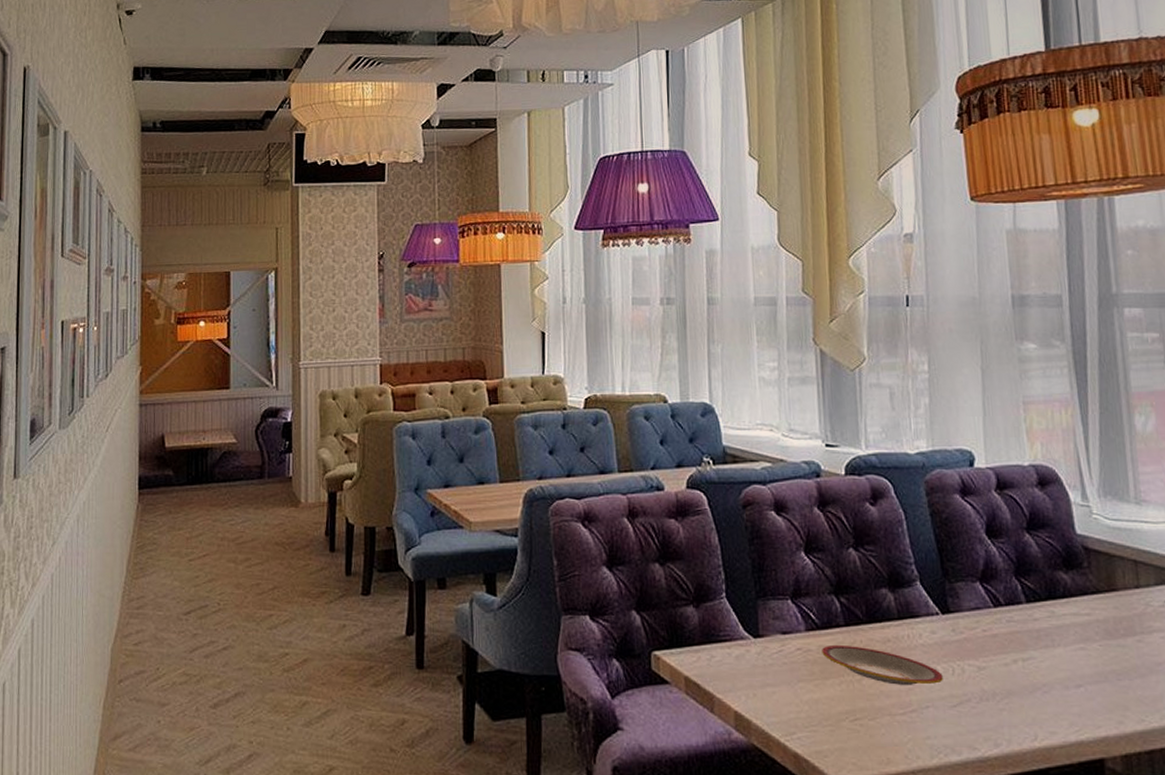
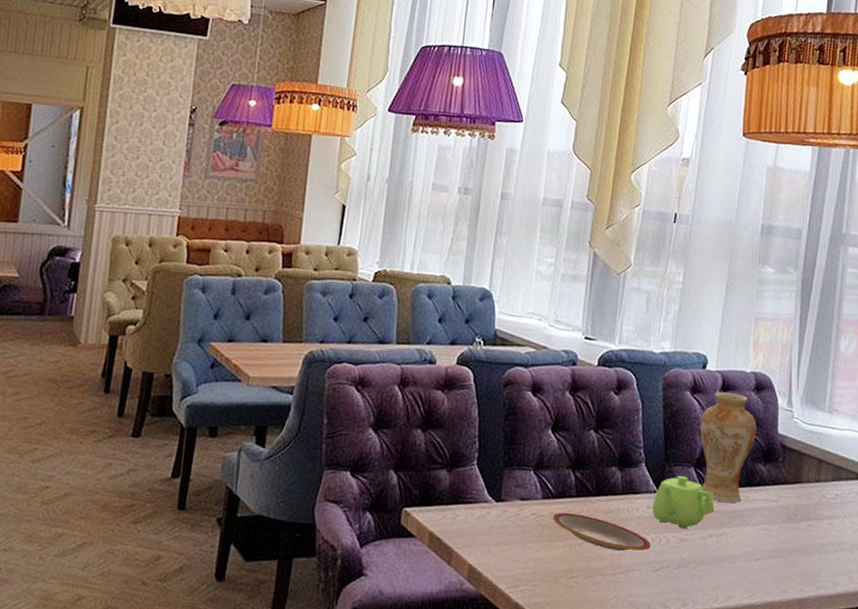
teapot: none [937,592,1014,655] -> present [652,475,715,529]
vase: none [978,491,1049,621] -> present [700,392,757,503]

